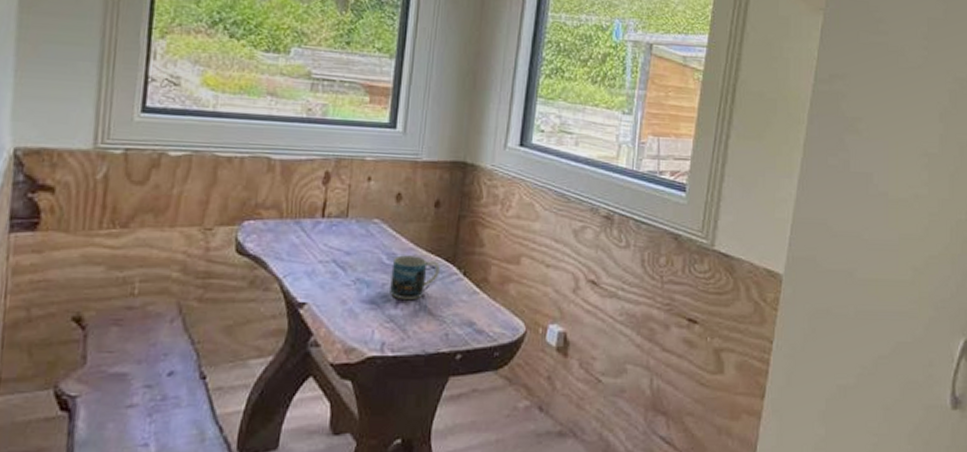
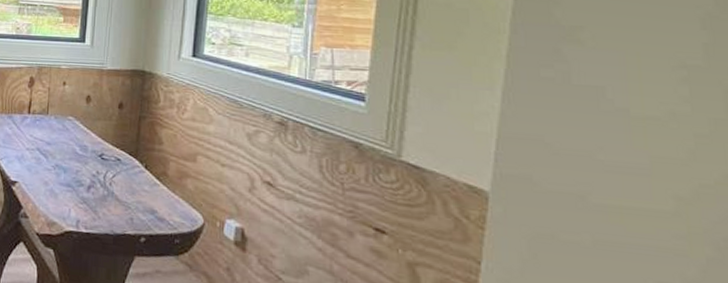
mug: present [390,255,440,299] -> none [83,147,124,186]

